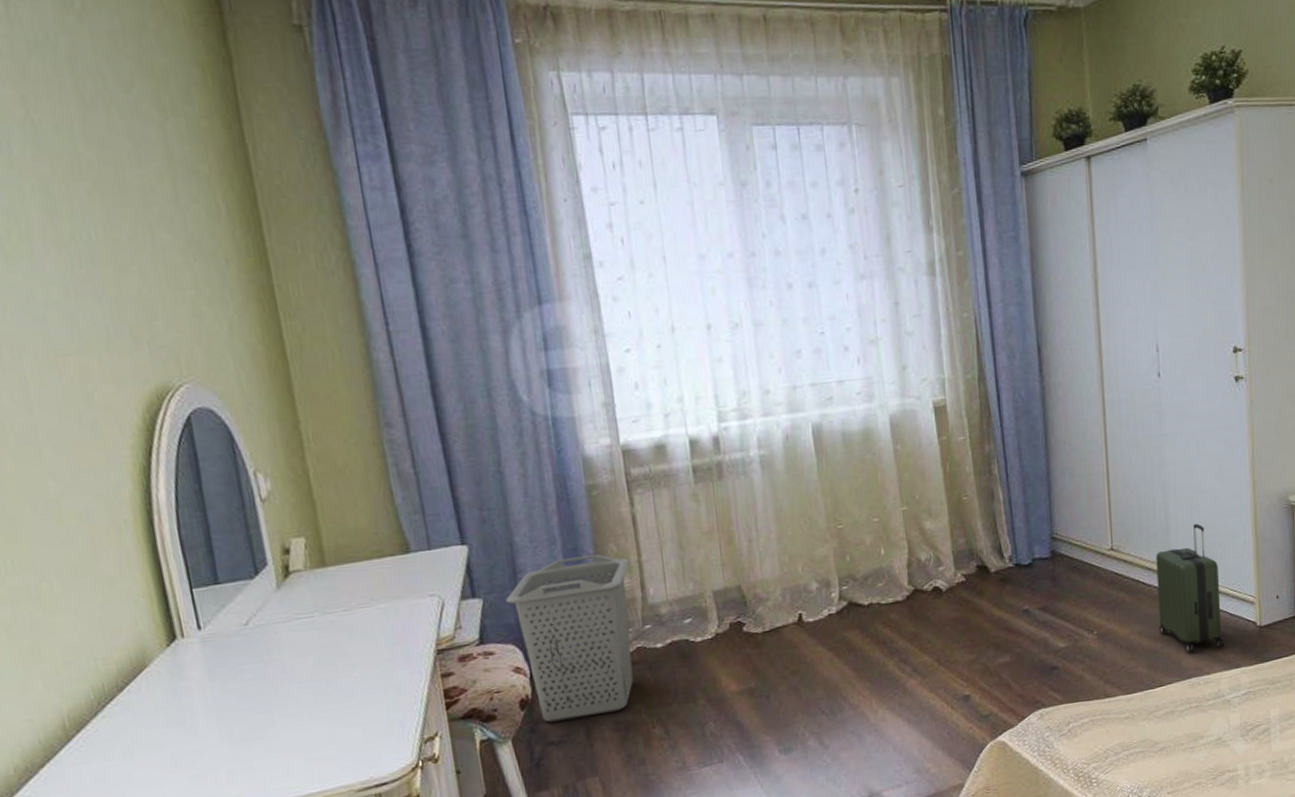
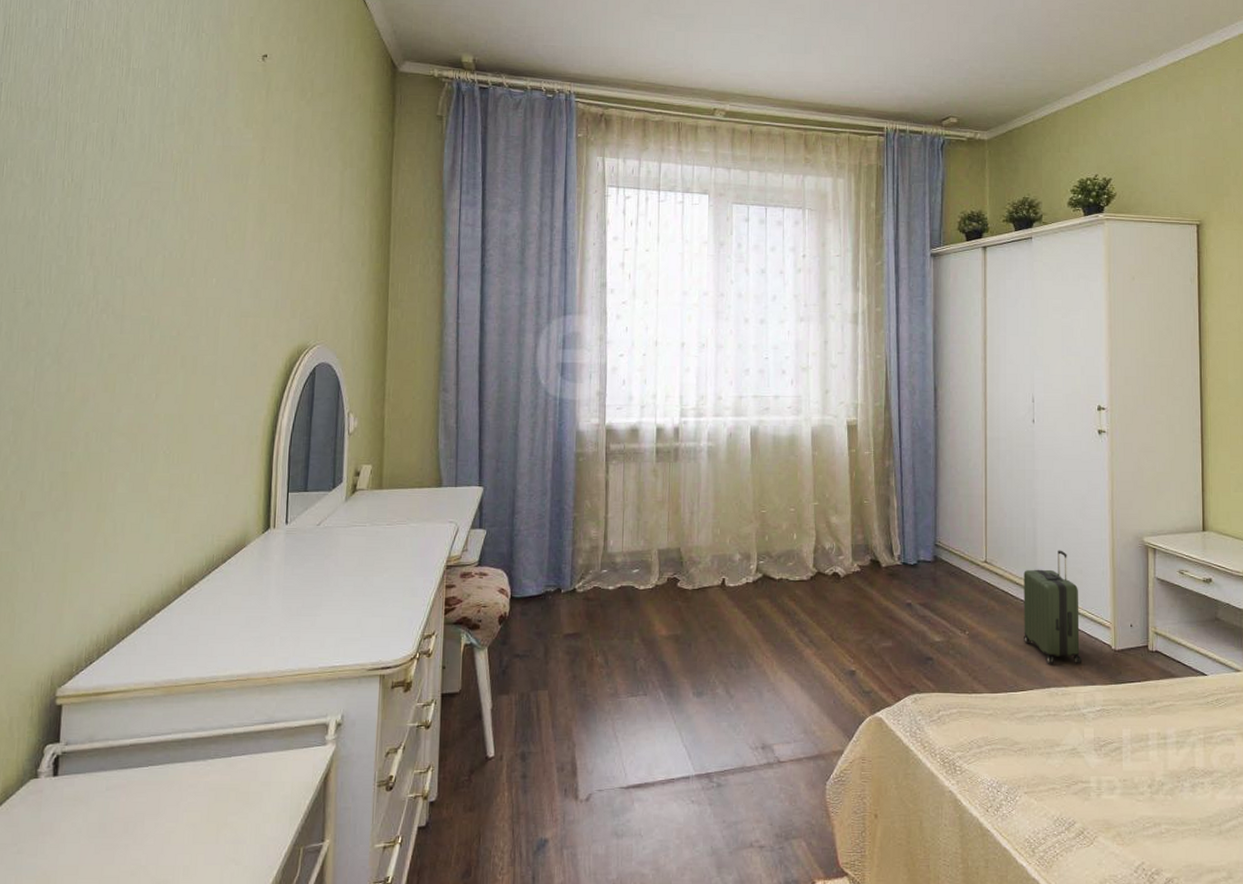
laundry basket: present [505,554,634,723] -> none [502,507,599,638]

